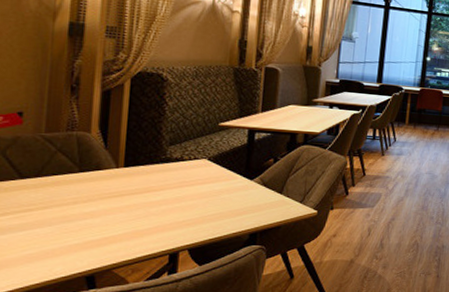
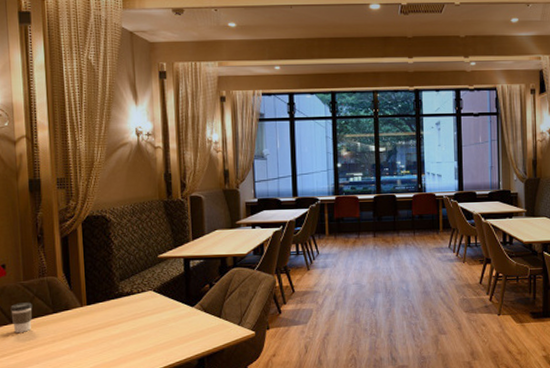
coffee cup: none [22,156,53,191] -> present [10,302,33,334]

